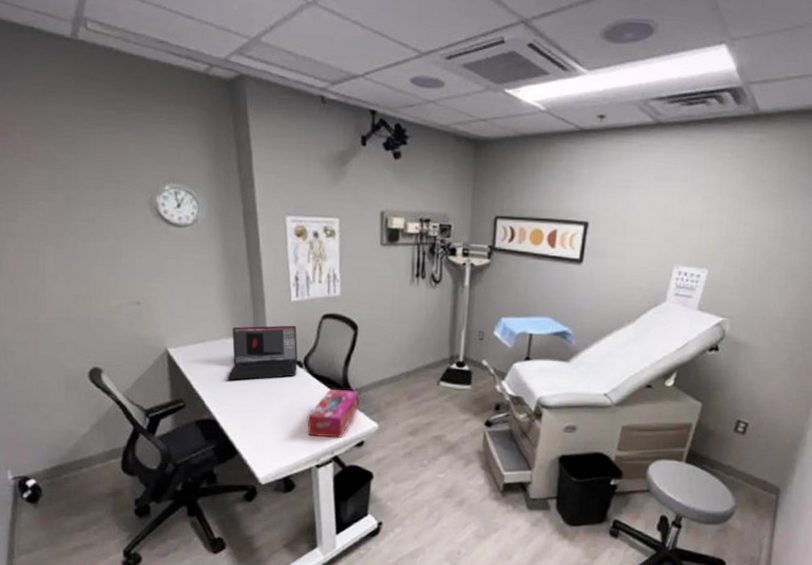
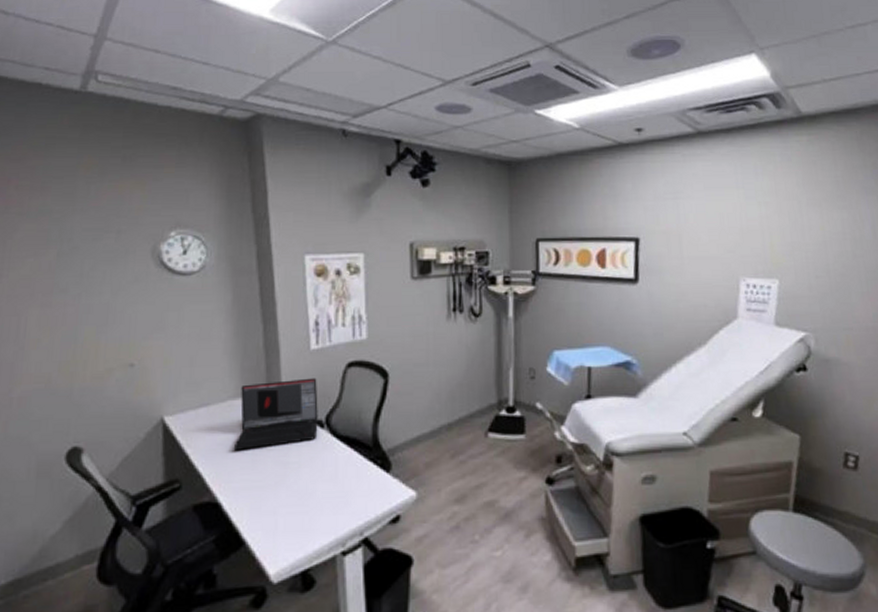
tissue box: present [307,389,359,438] -> none [330,451,392,515]

